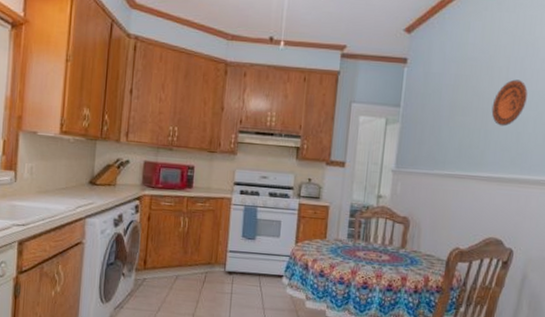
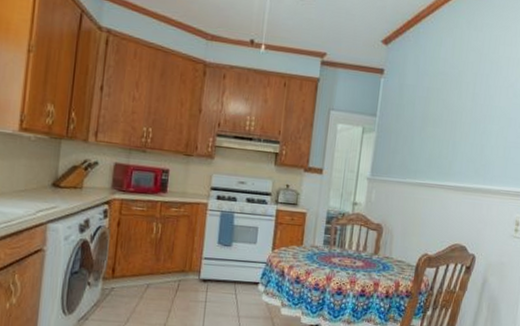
decorative plate: present [491,79,528,127] -> none [459,94,491,139]

